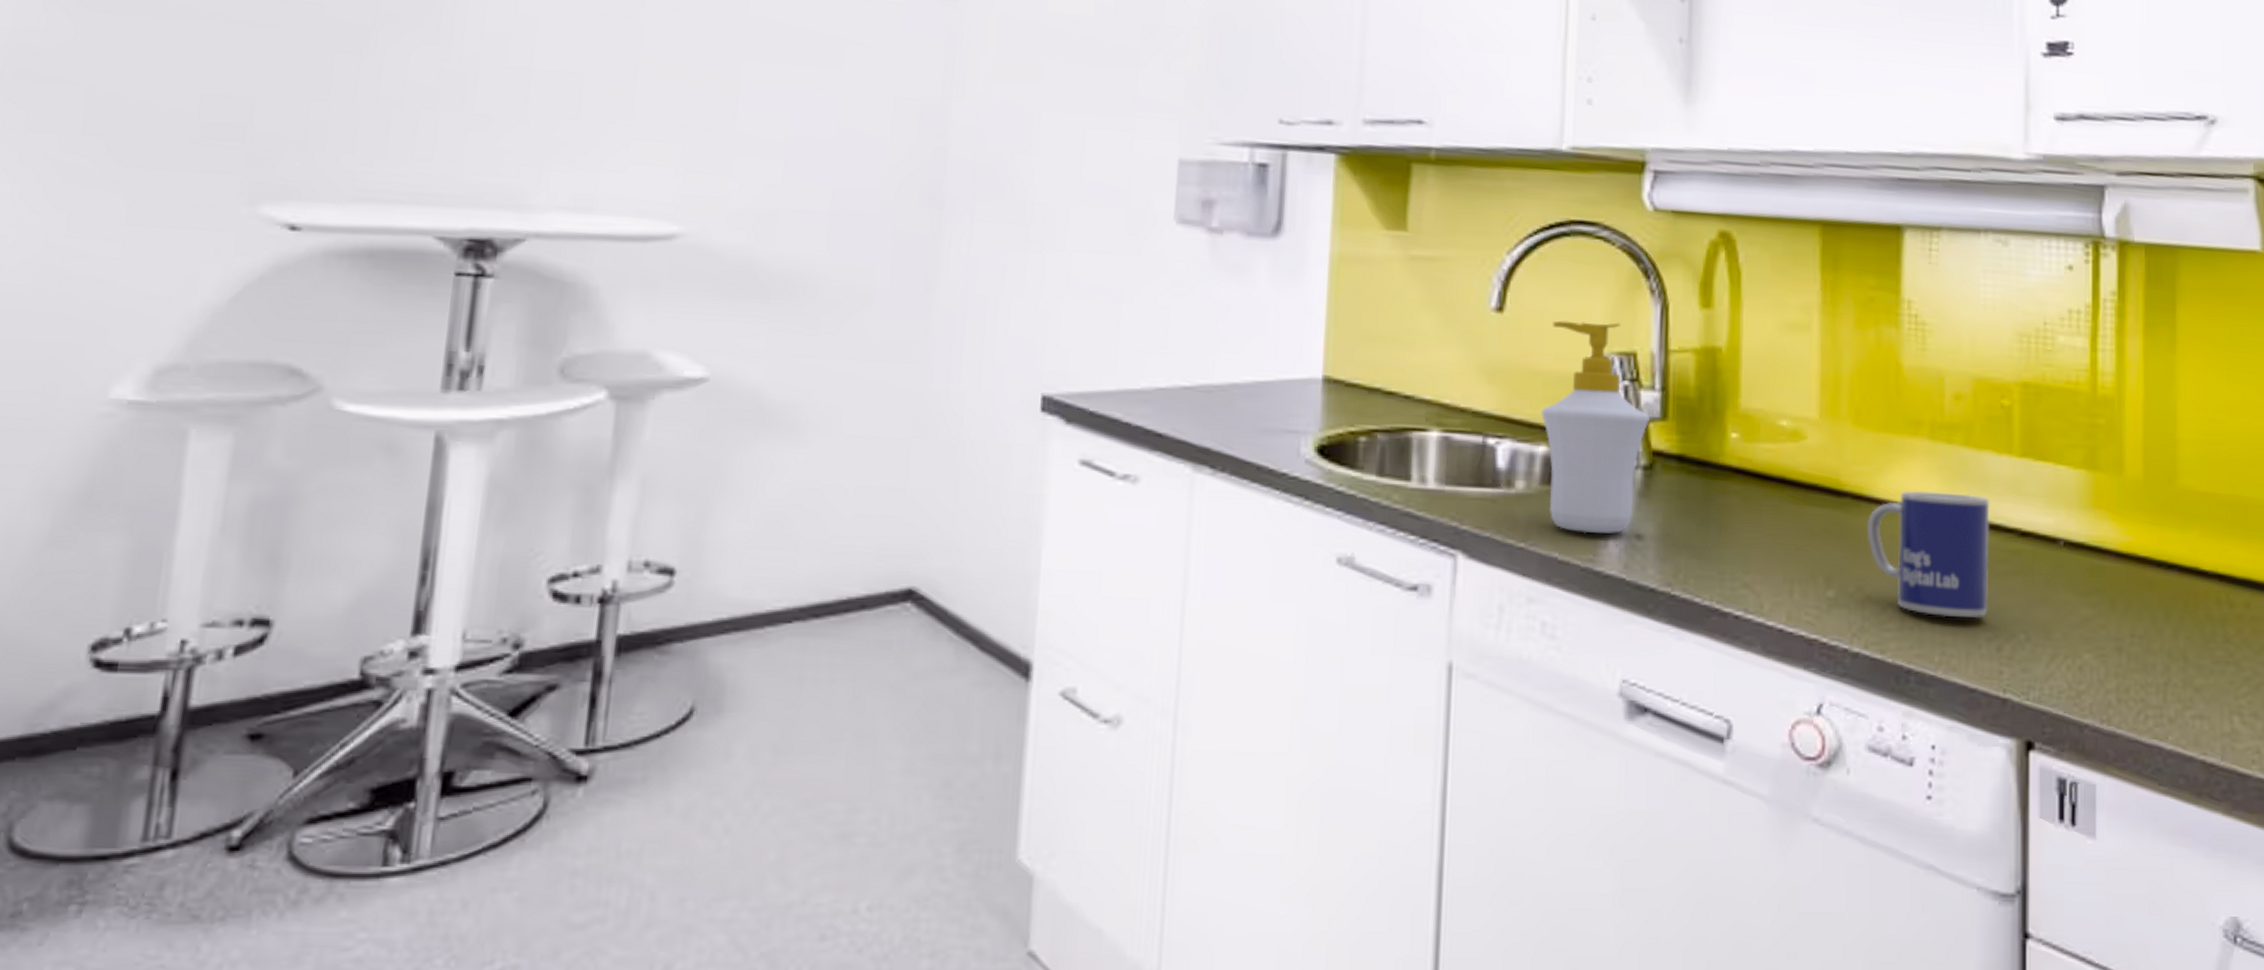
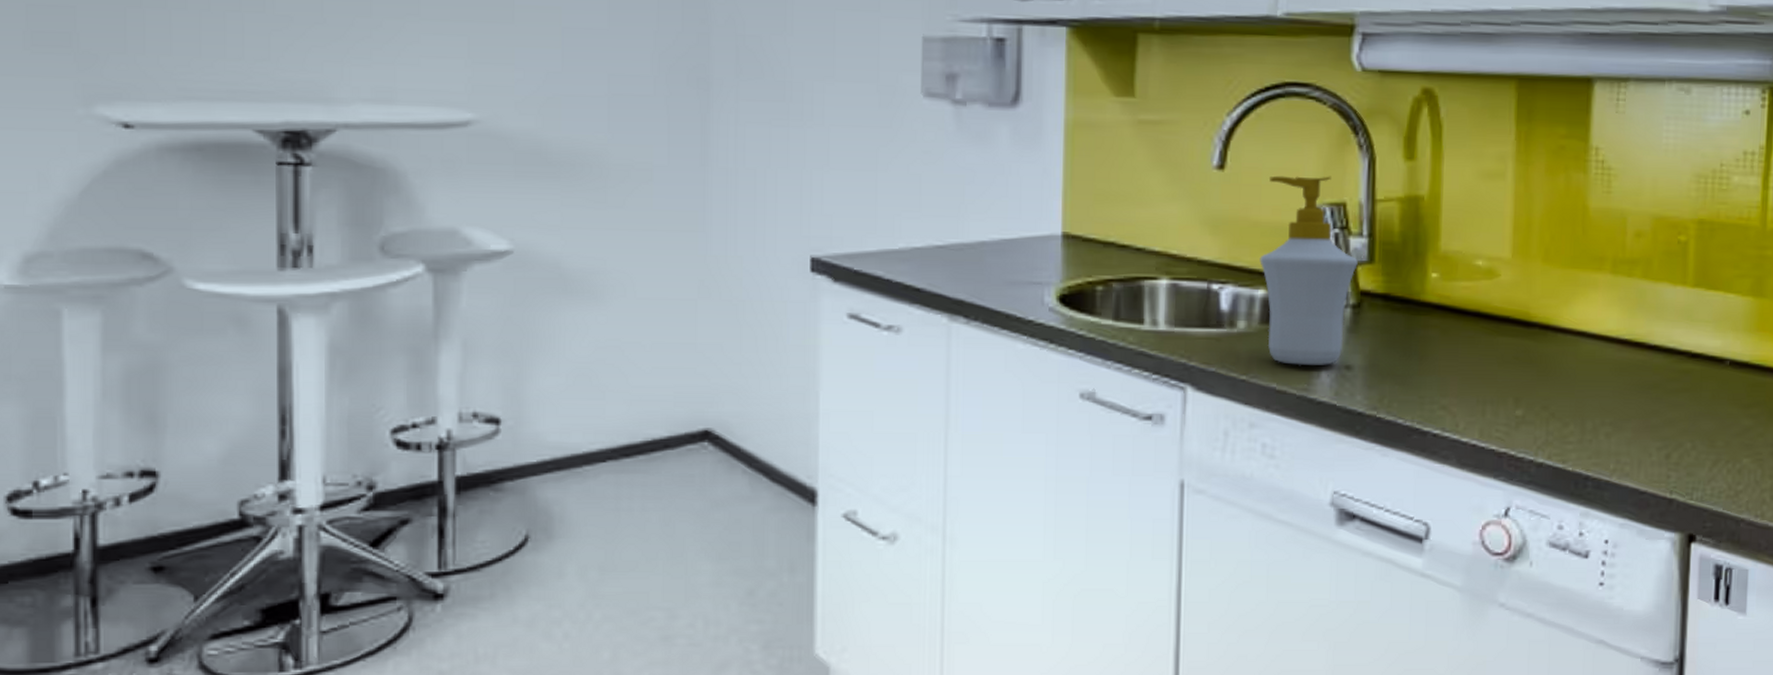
mug: present [1867,490,1990,619] -> none [1553,320,1664,431]

